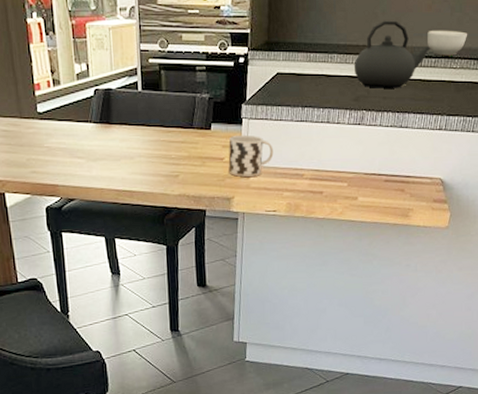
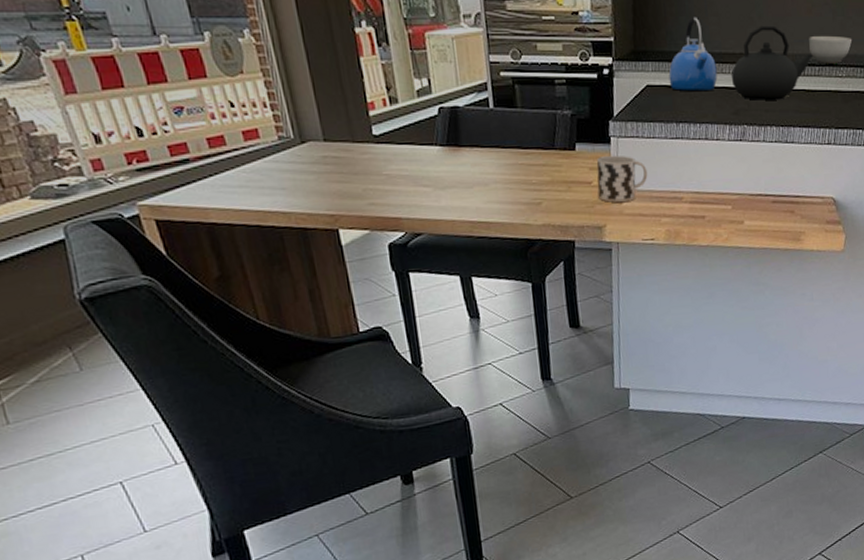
kettle: none [297,11,341,80] -> present [668,17,718,92]

